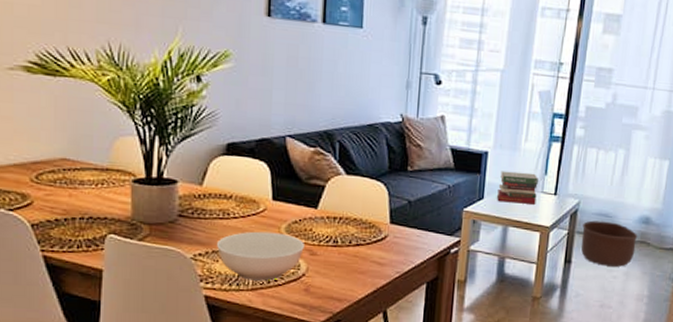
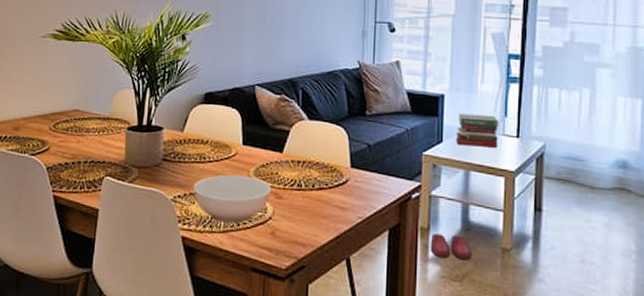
slippers: none [466,285,505,309] -> present [430,233,472,261]
basket: present [580,220,638,267] -> none [551,165,616,217]

